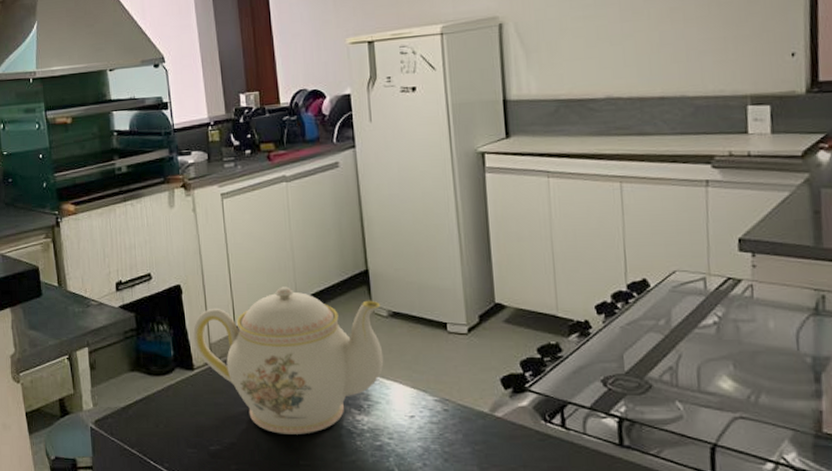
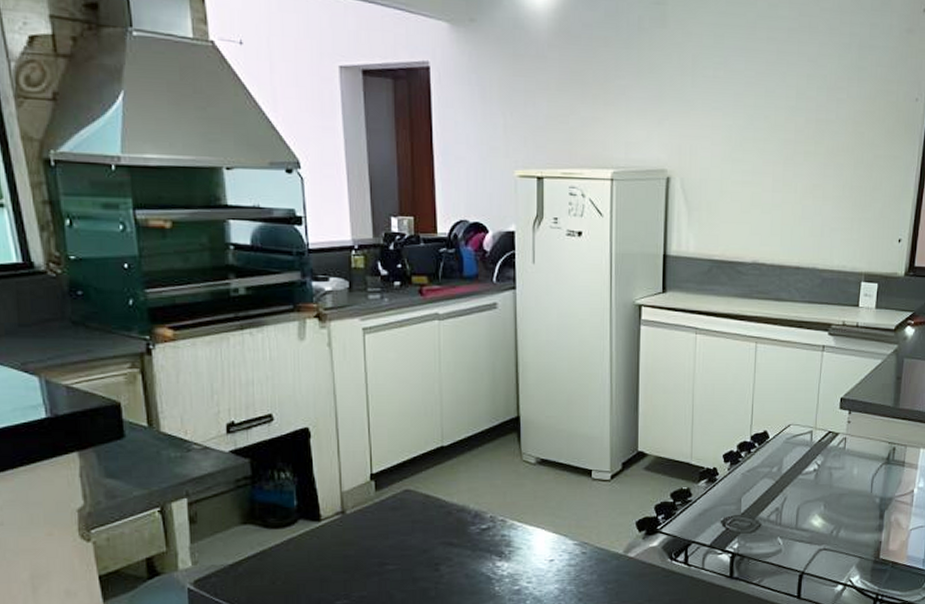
teapot: present [193,286,384,434] -> none [322,432,530,584]

